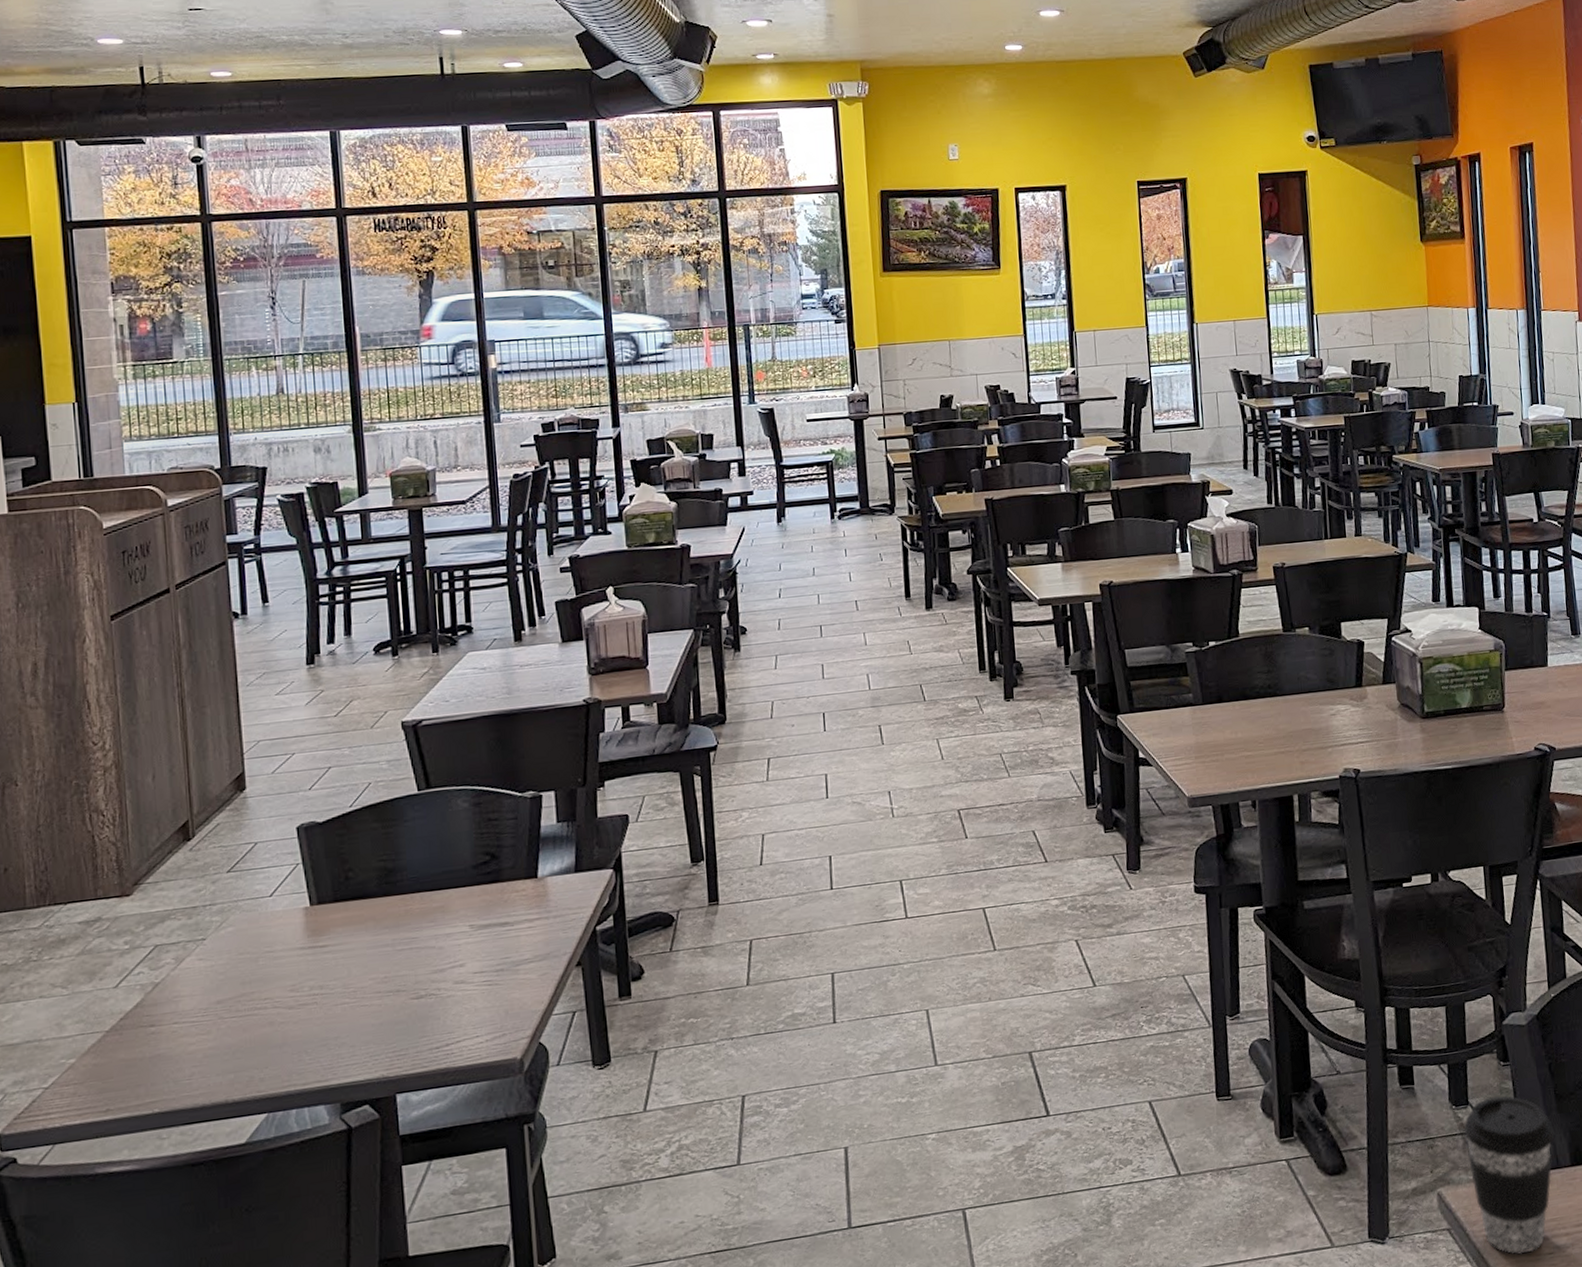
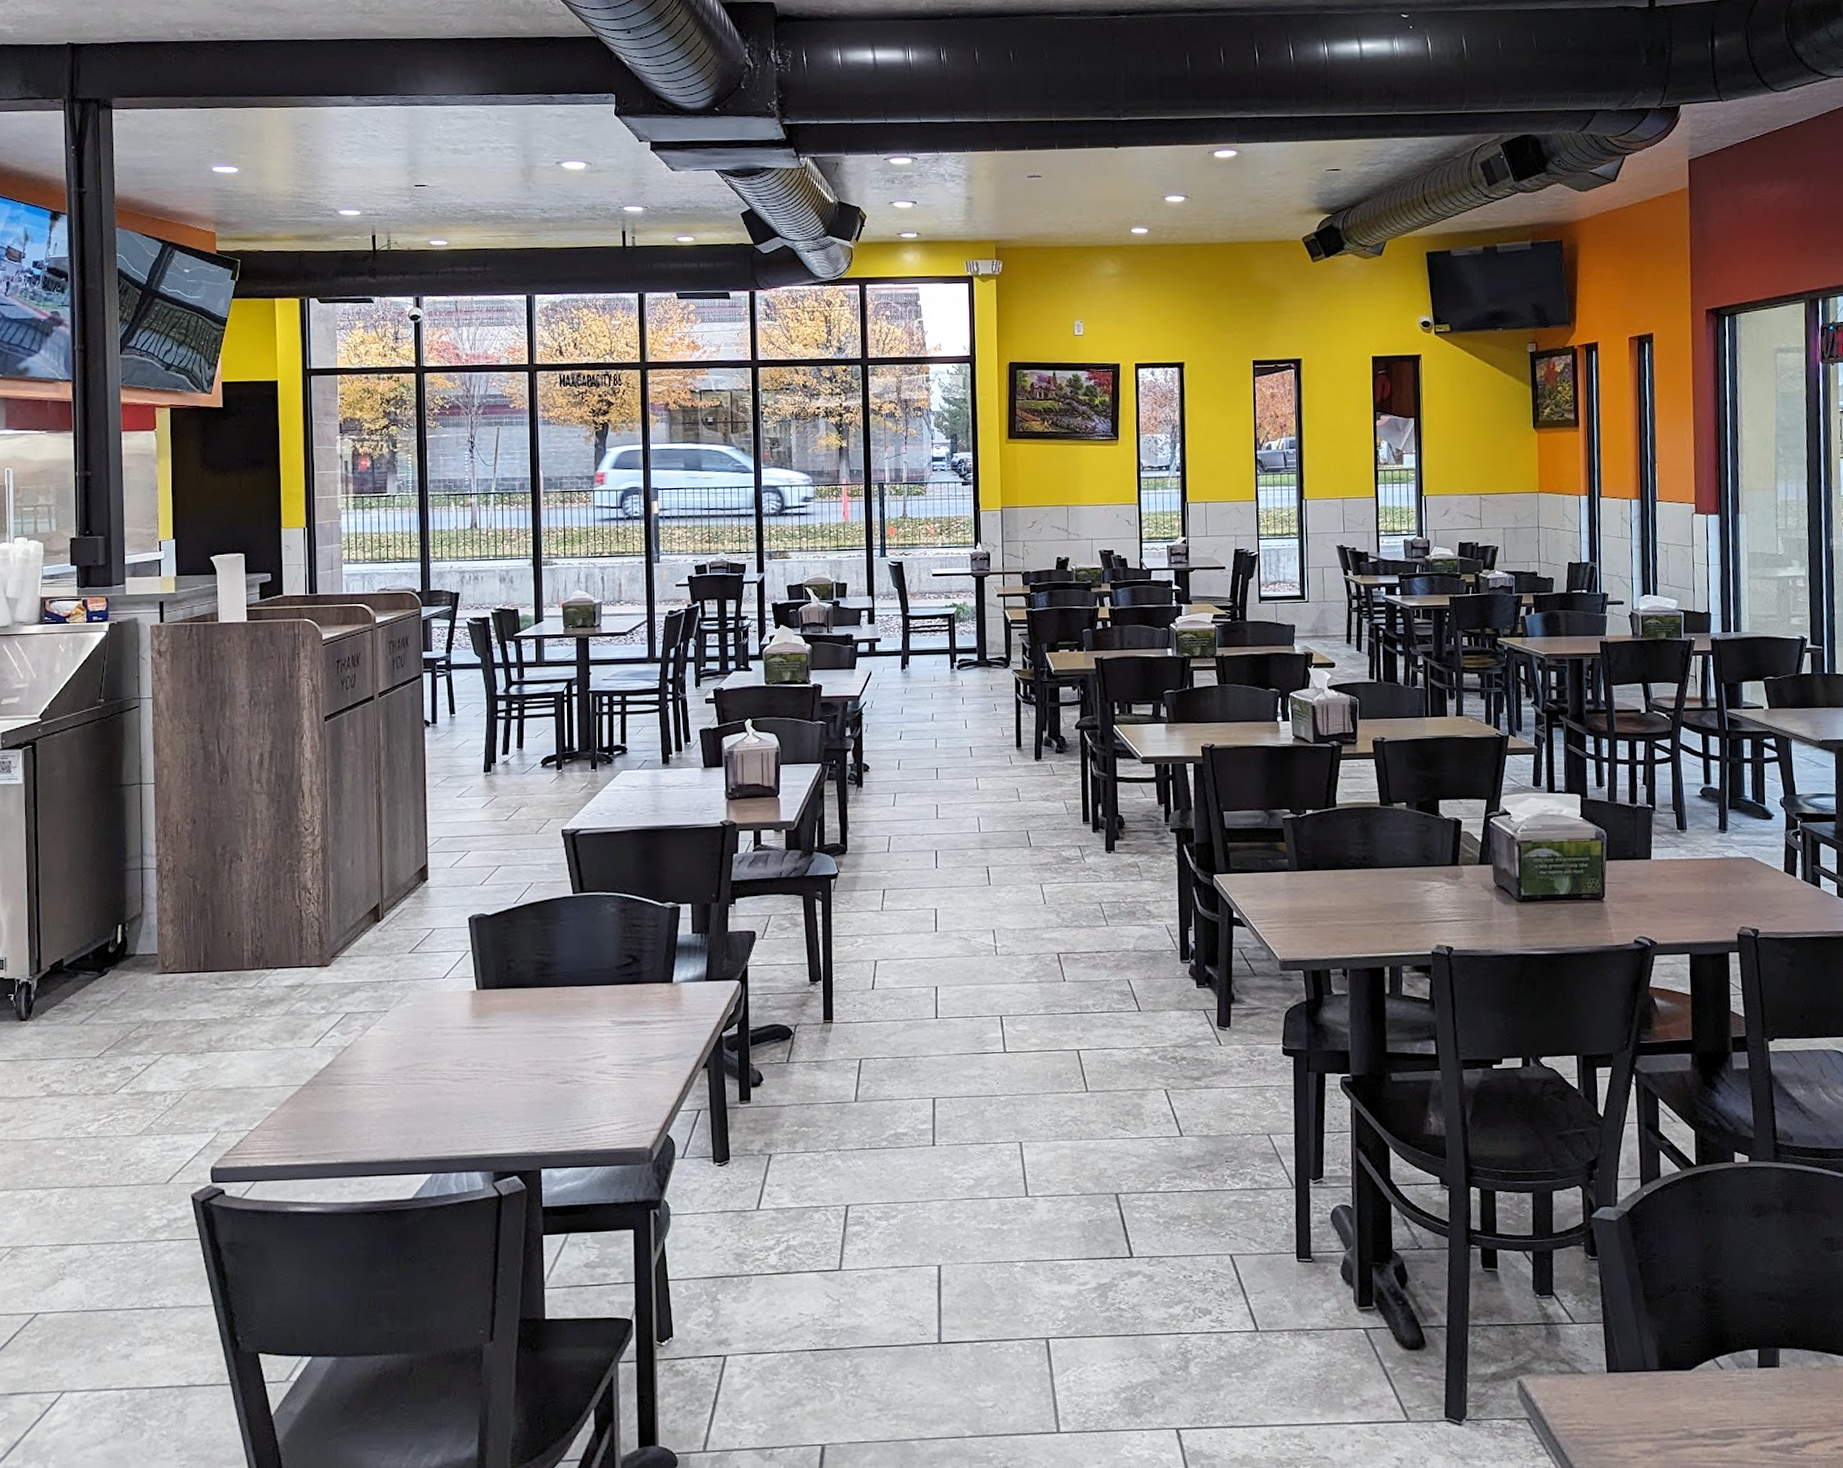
coffee cup: present [1464,1095,1555,1254] -> none [1547,1290,1643,1454]

